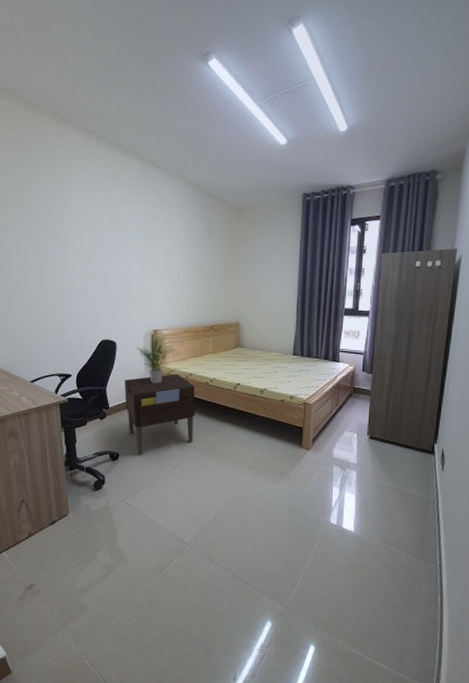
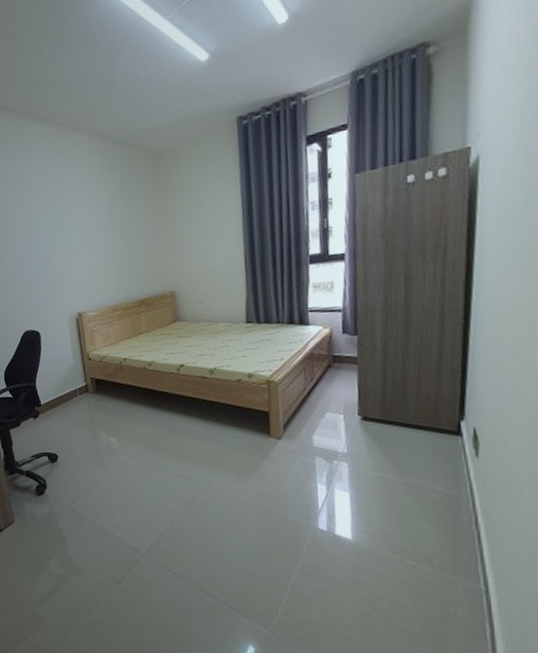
nightstand: present [124,374,195,455] -> none [53,360,136,456]
potted plant: present [136,333,176,384] -> none [61,316,105,374]

